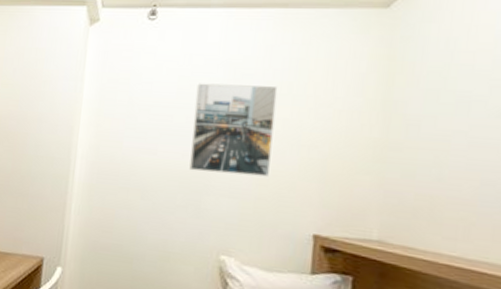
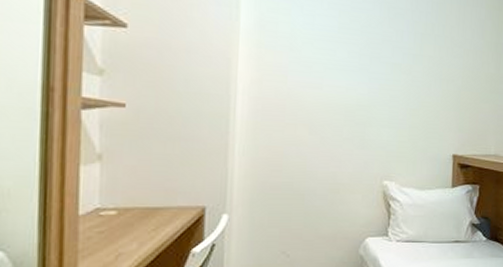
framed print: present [189,83,278,177] -> none [353,19,424,108]

